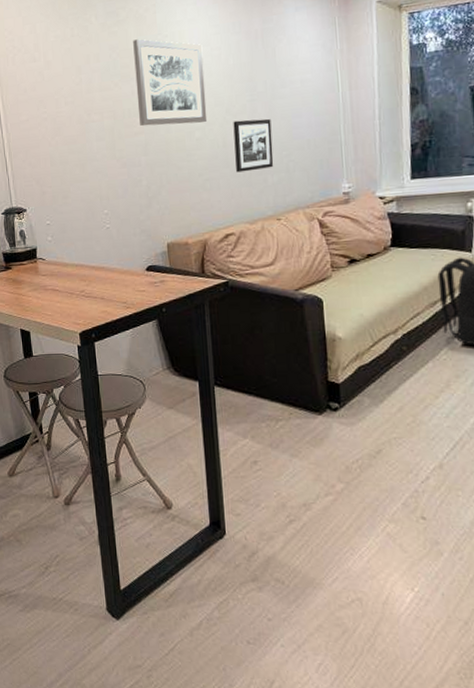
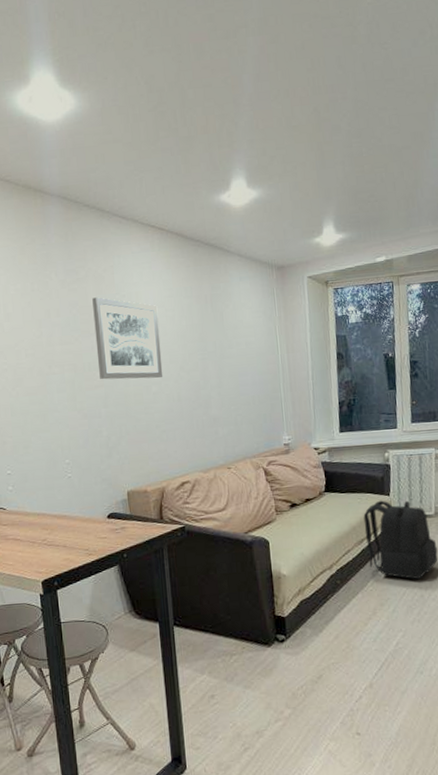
picture frame: present [233,118,274,173] -> none [186,376,224,425]

